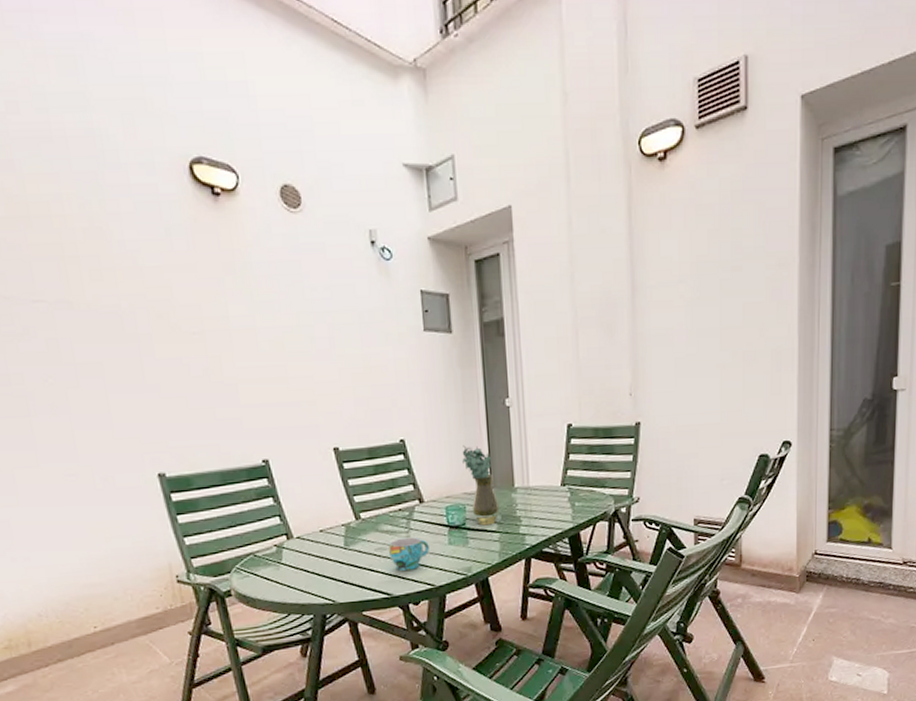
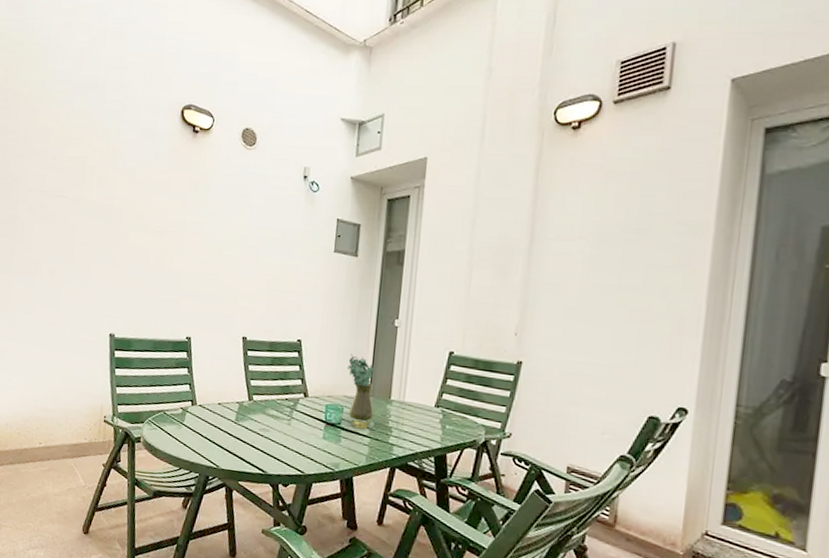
cup: present [388,536,429,571] -> none [269,423,306,455]

